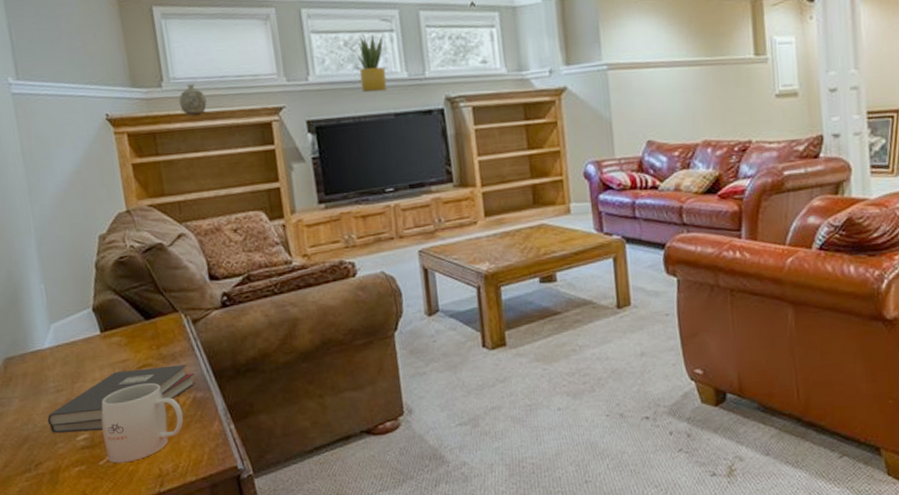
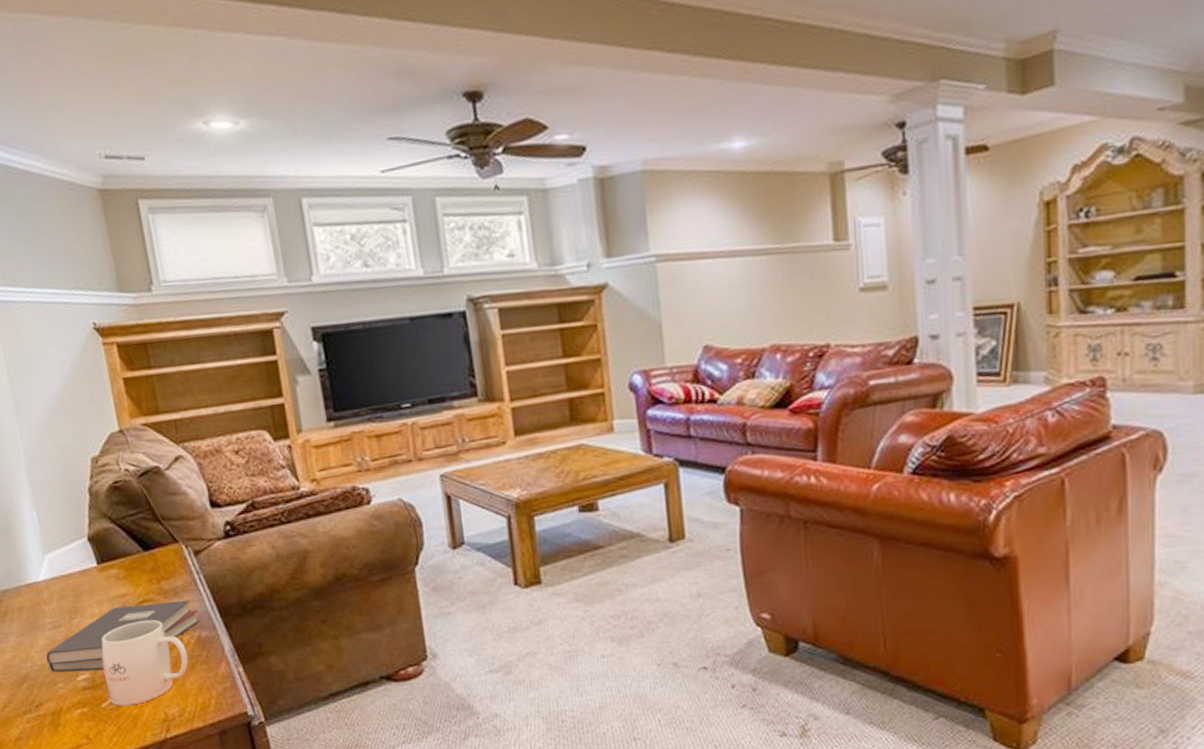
decorative vase: present [179,84,207,117] -> none [170,288,201,325]
planter: present [356,34,387,92] -> none [364,225,400,293]

